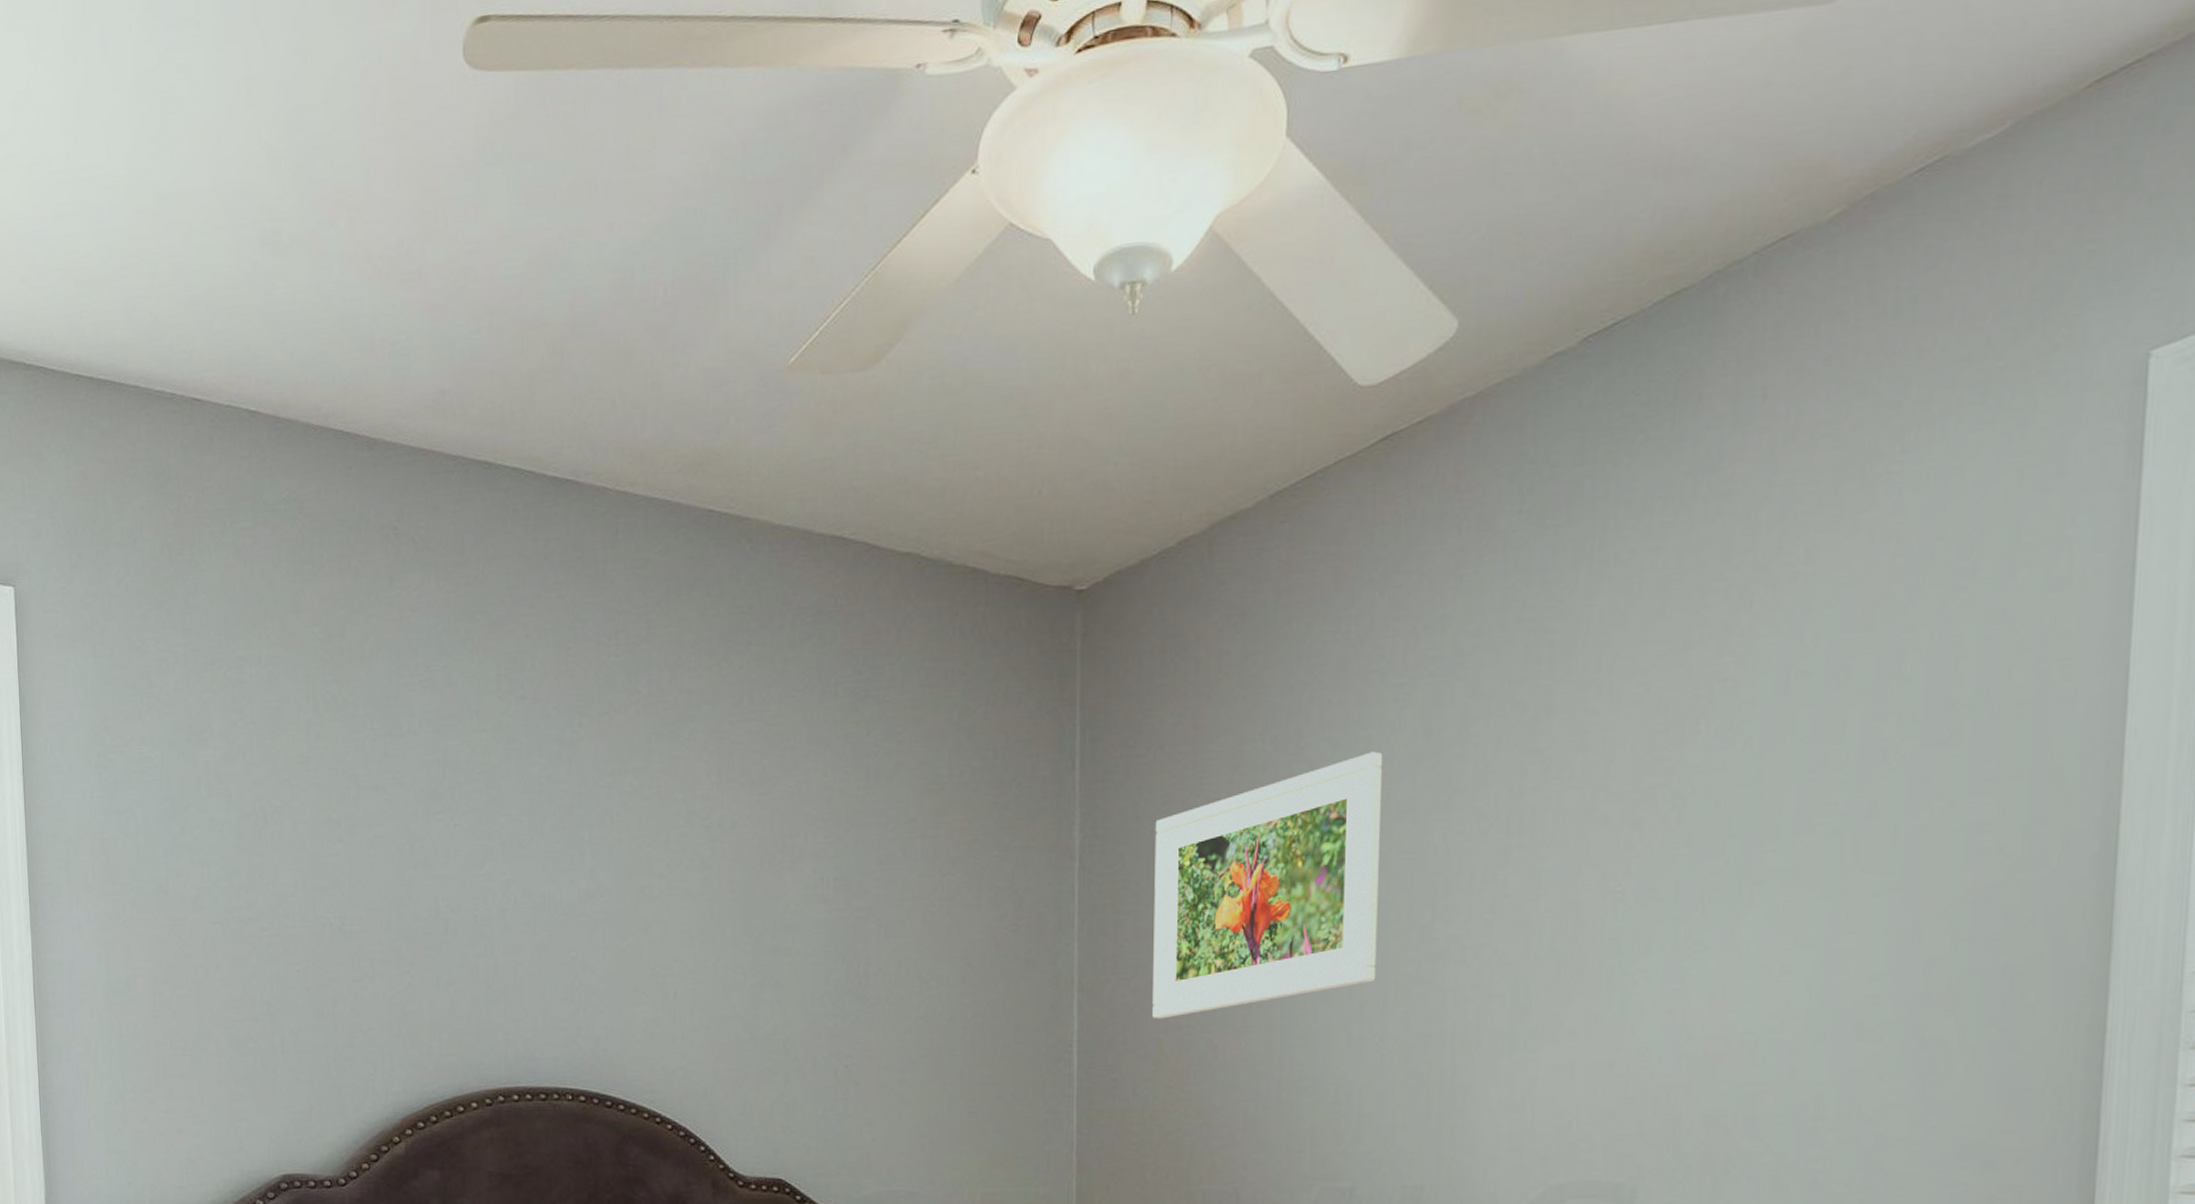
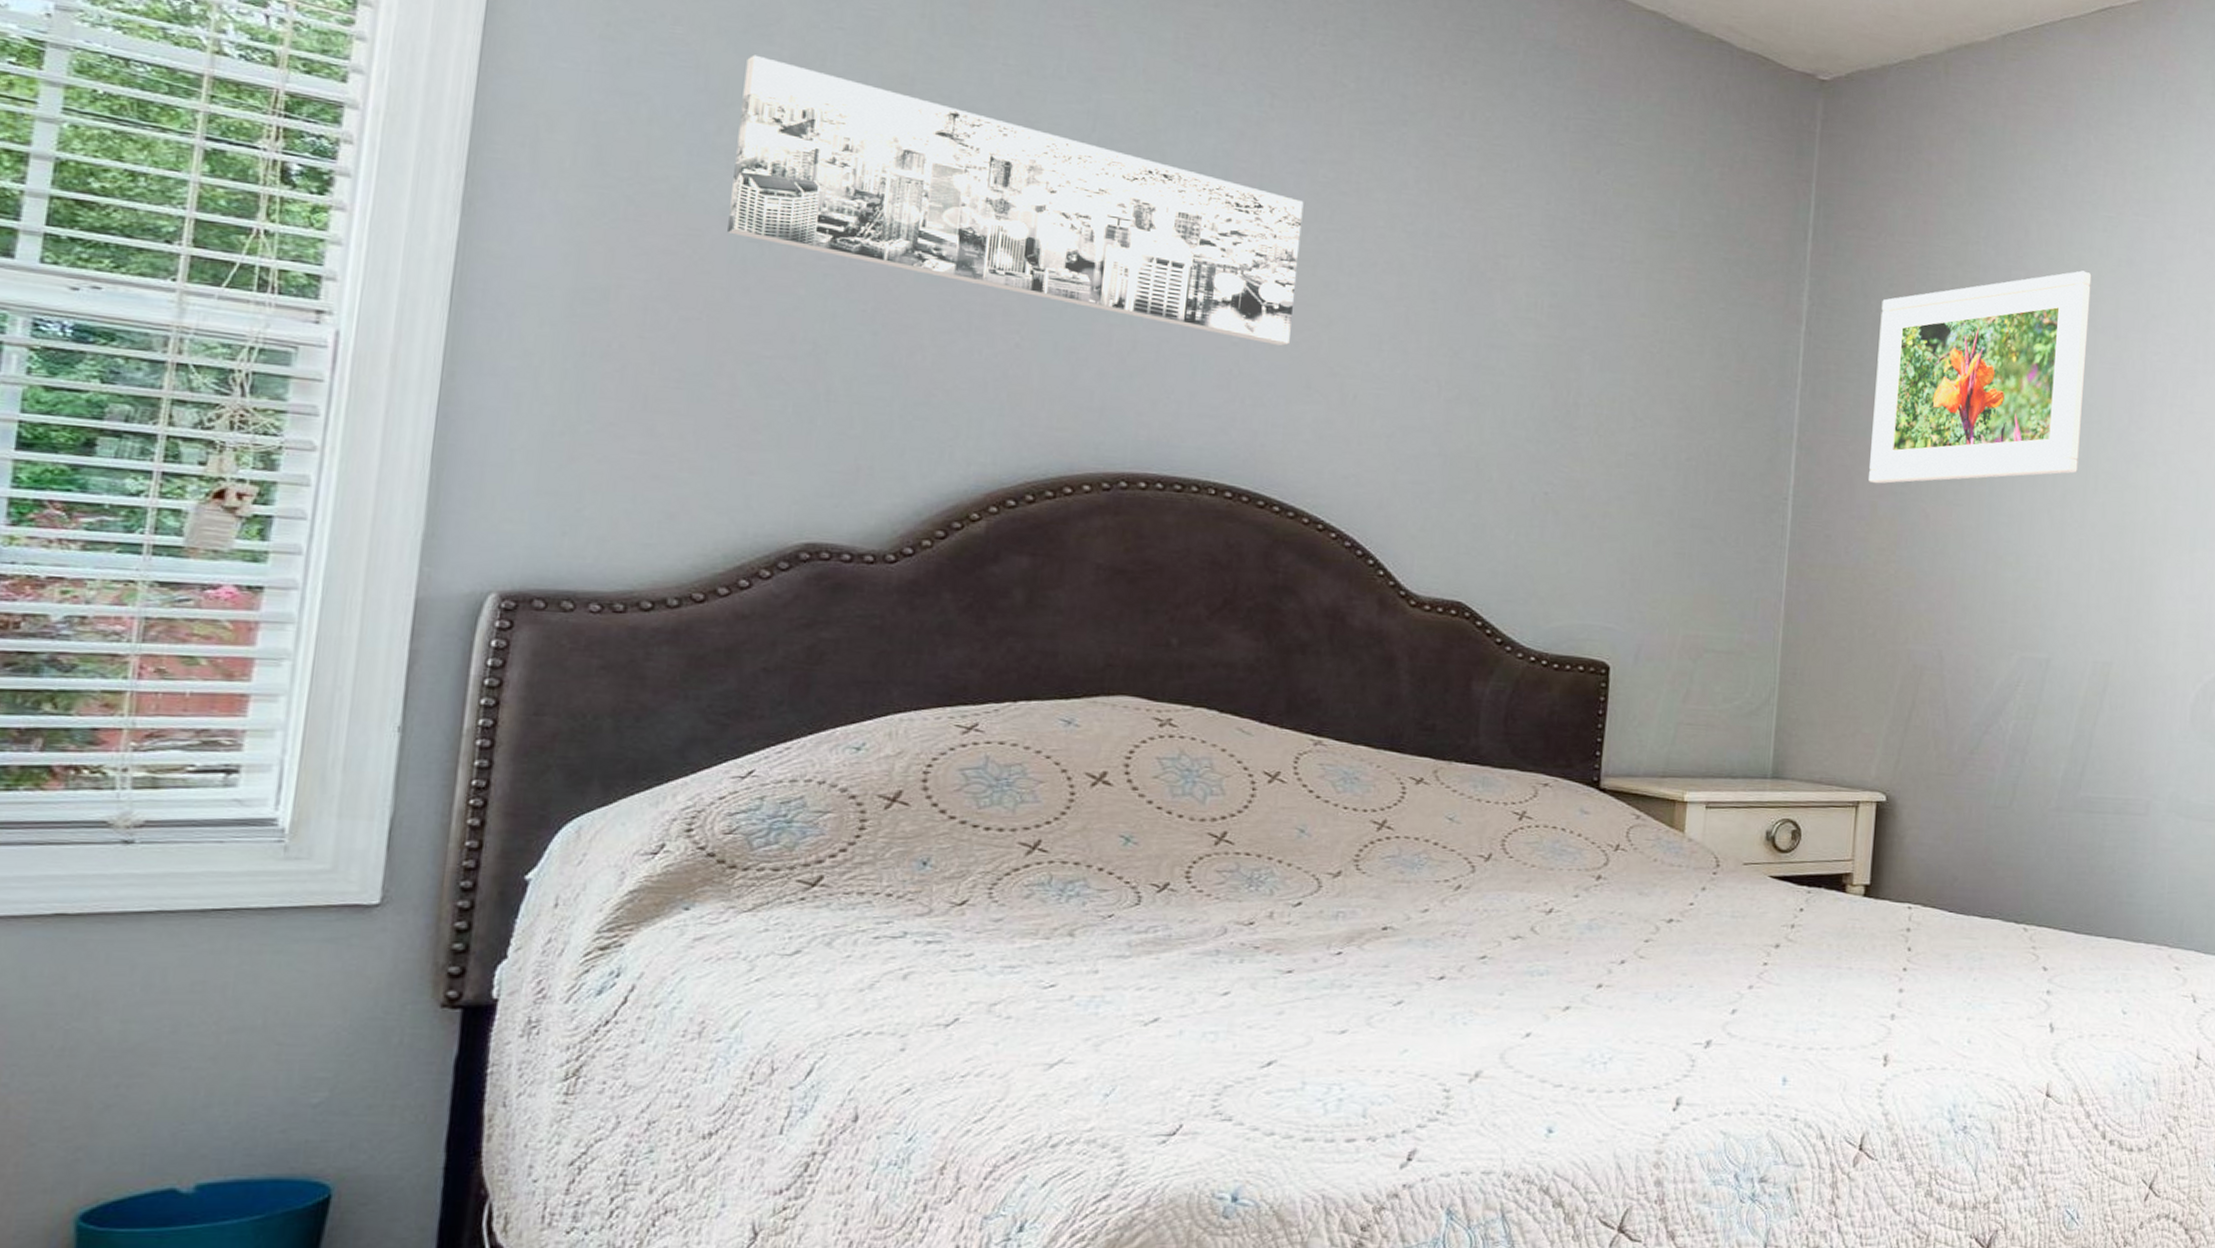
wall art: none [193,759,617,954] -> present [727,54,1304,346]

